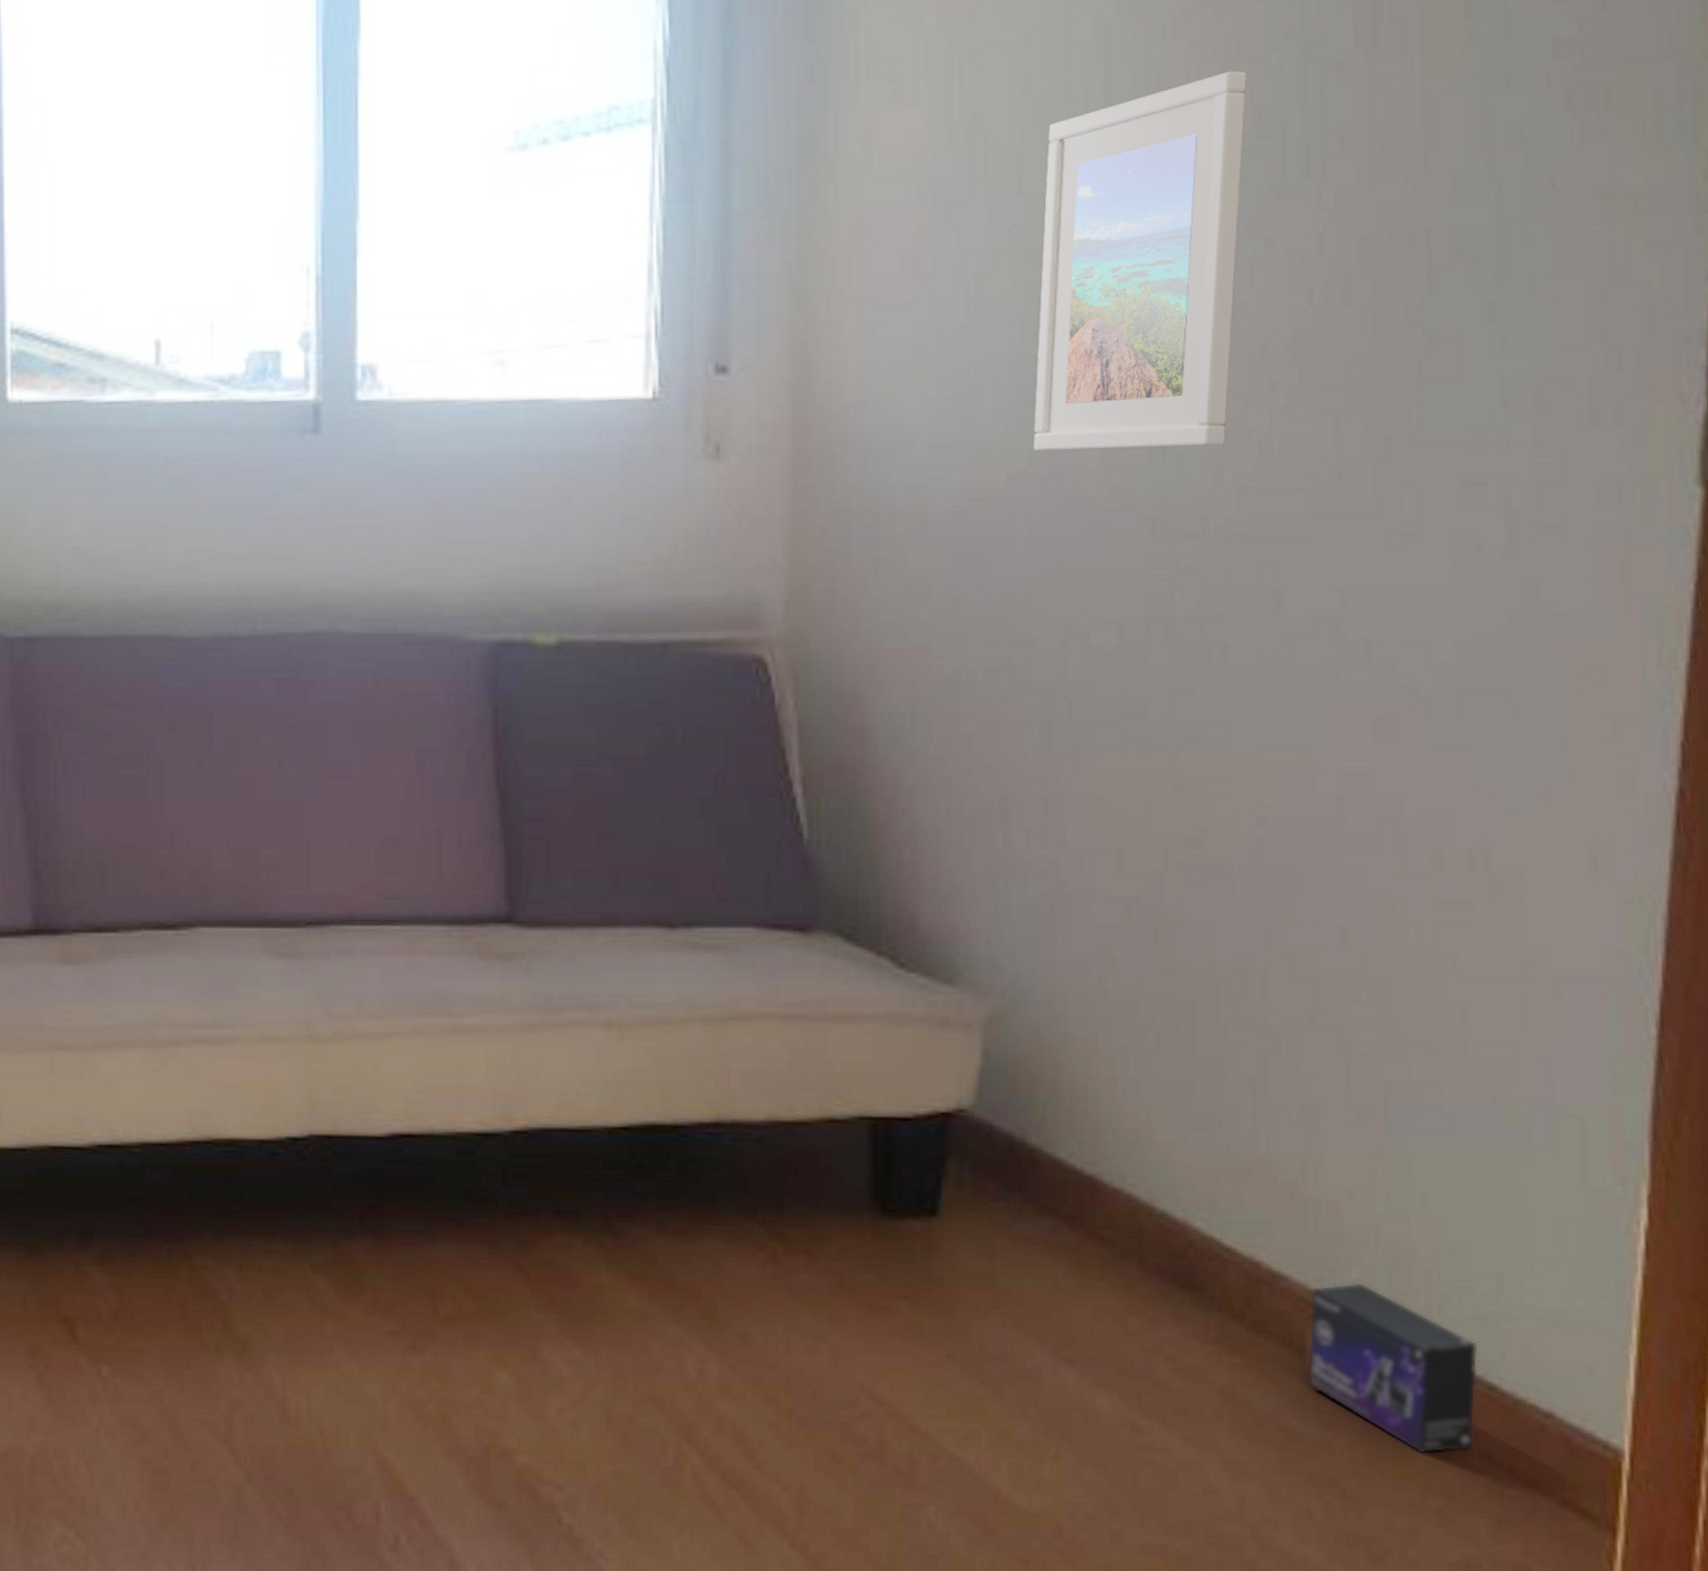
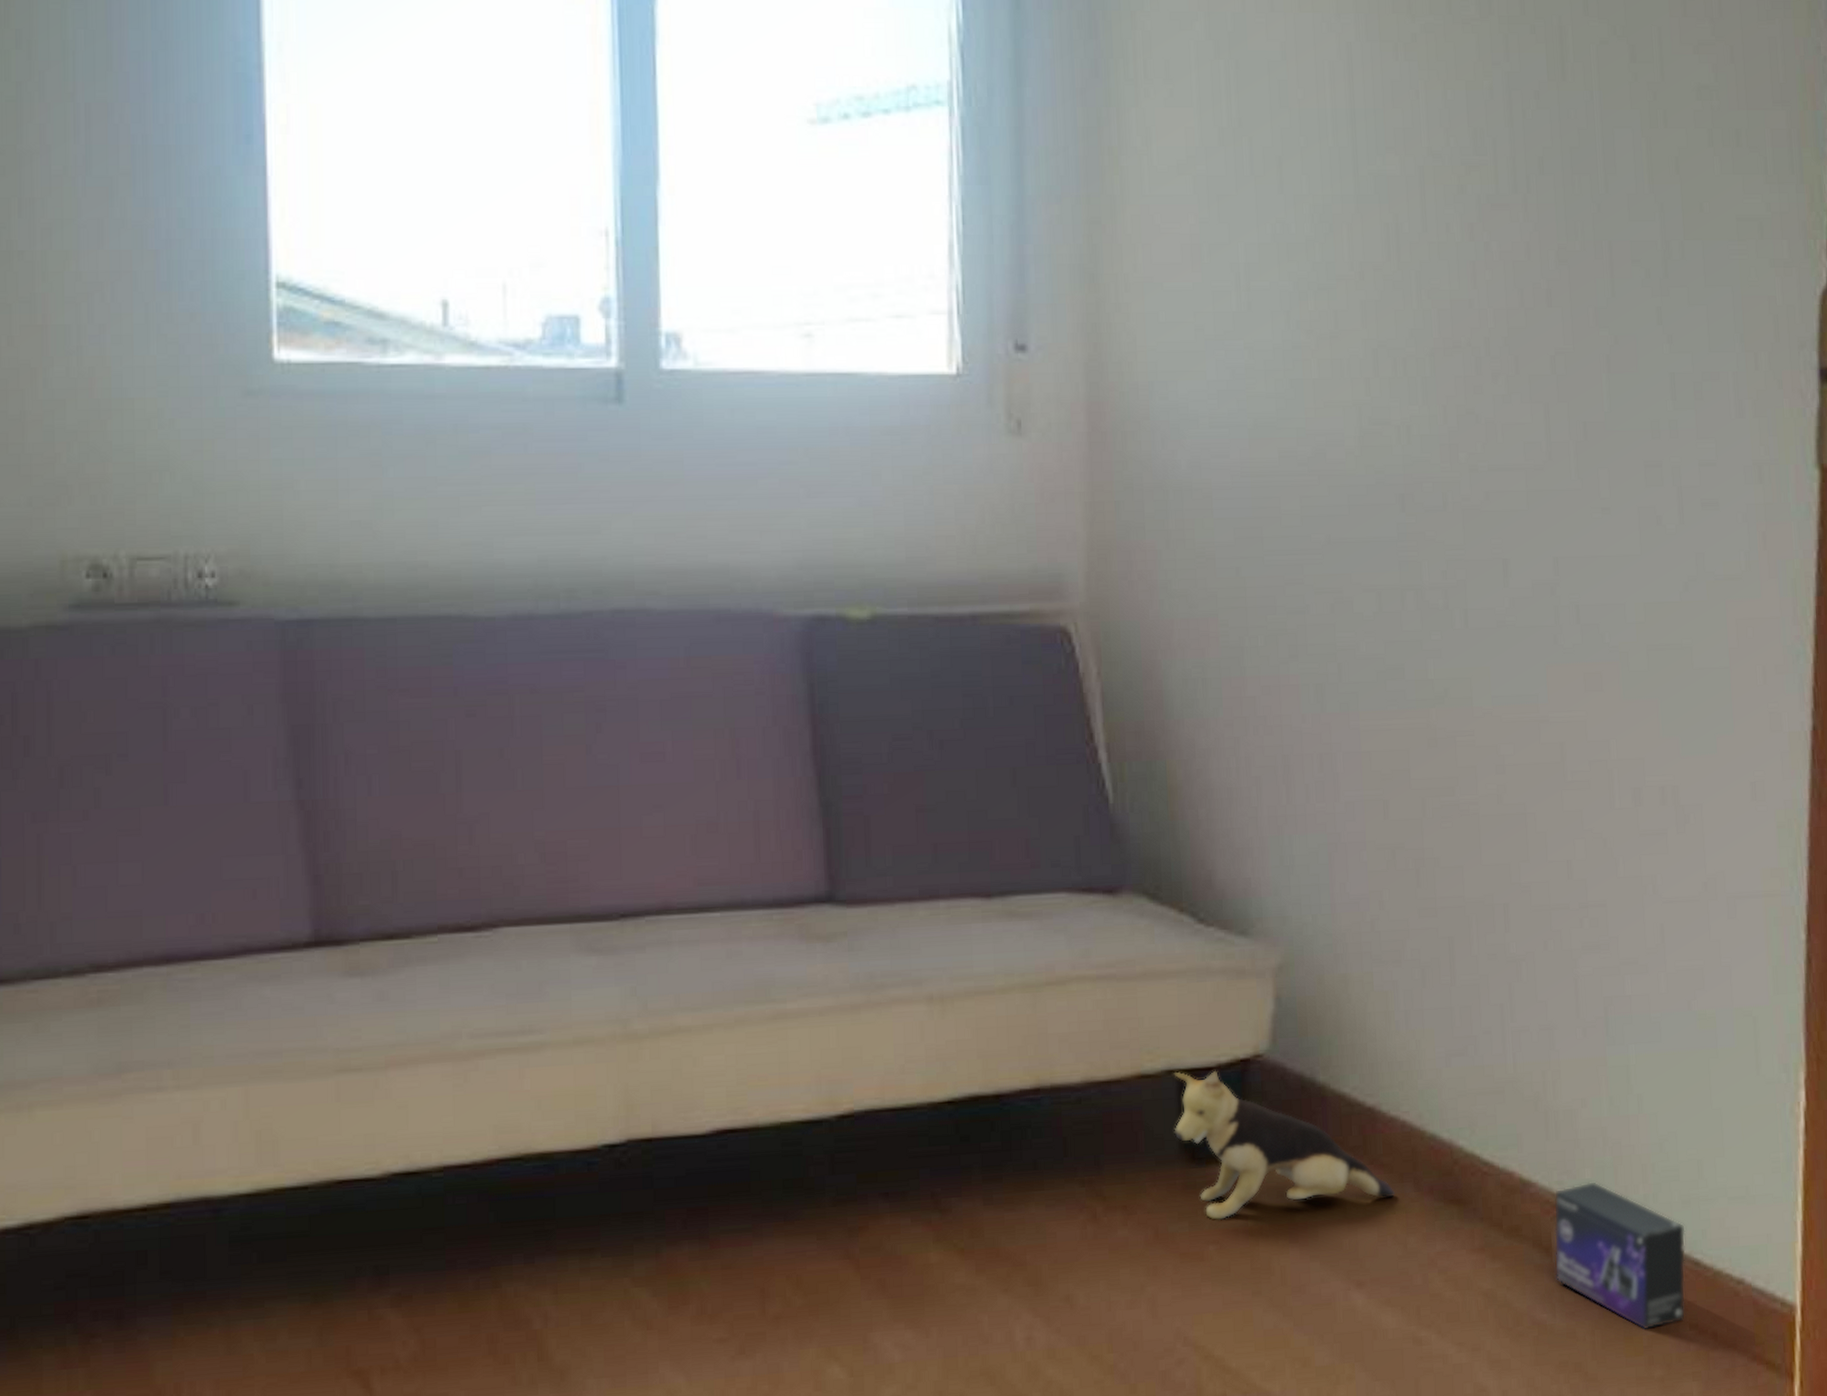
plush toy: none [864,1119,1115,1276] -> present [1174,1070,1395,1220]
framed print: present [1033,70,1248,452] -> none [1299,92,1465,432]

